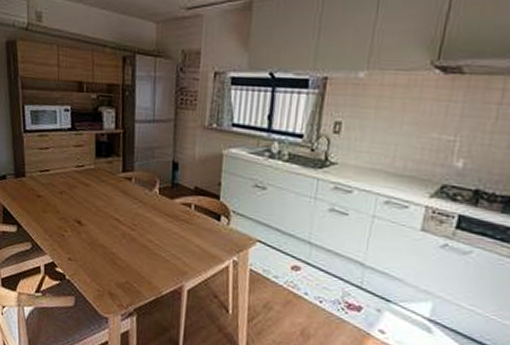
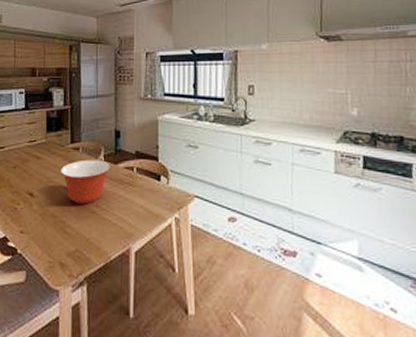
mixing bowl: none [111,191,166,238] -> present [61,159,110,204]

